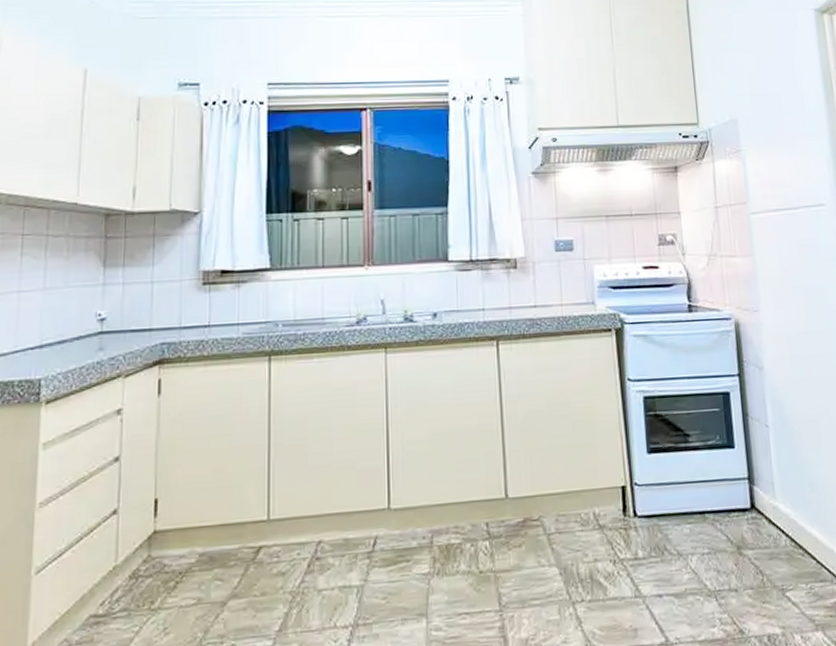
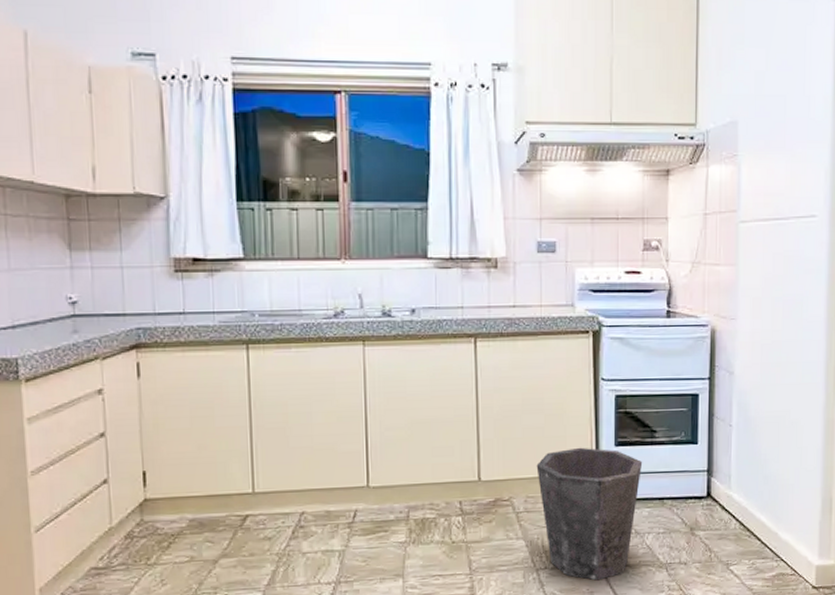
waste bin: none [566,456,679,615] -> present [536,447,643,581]

